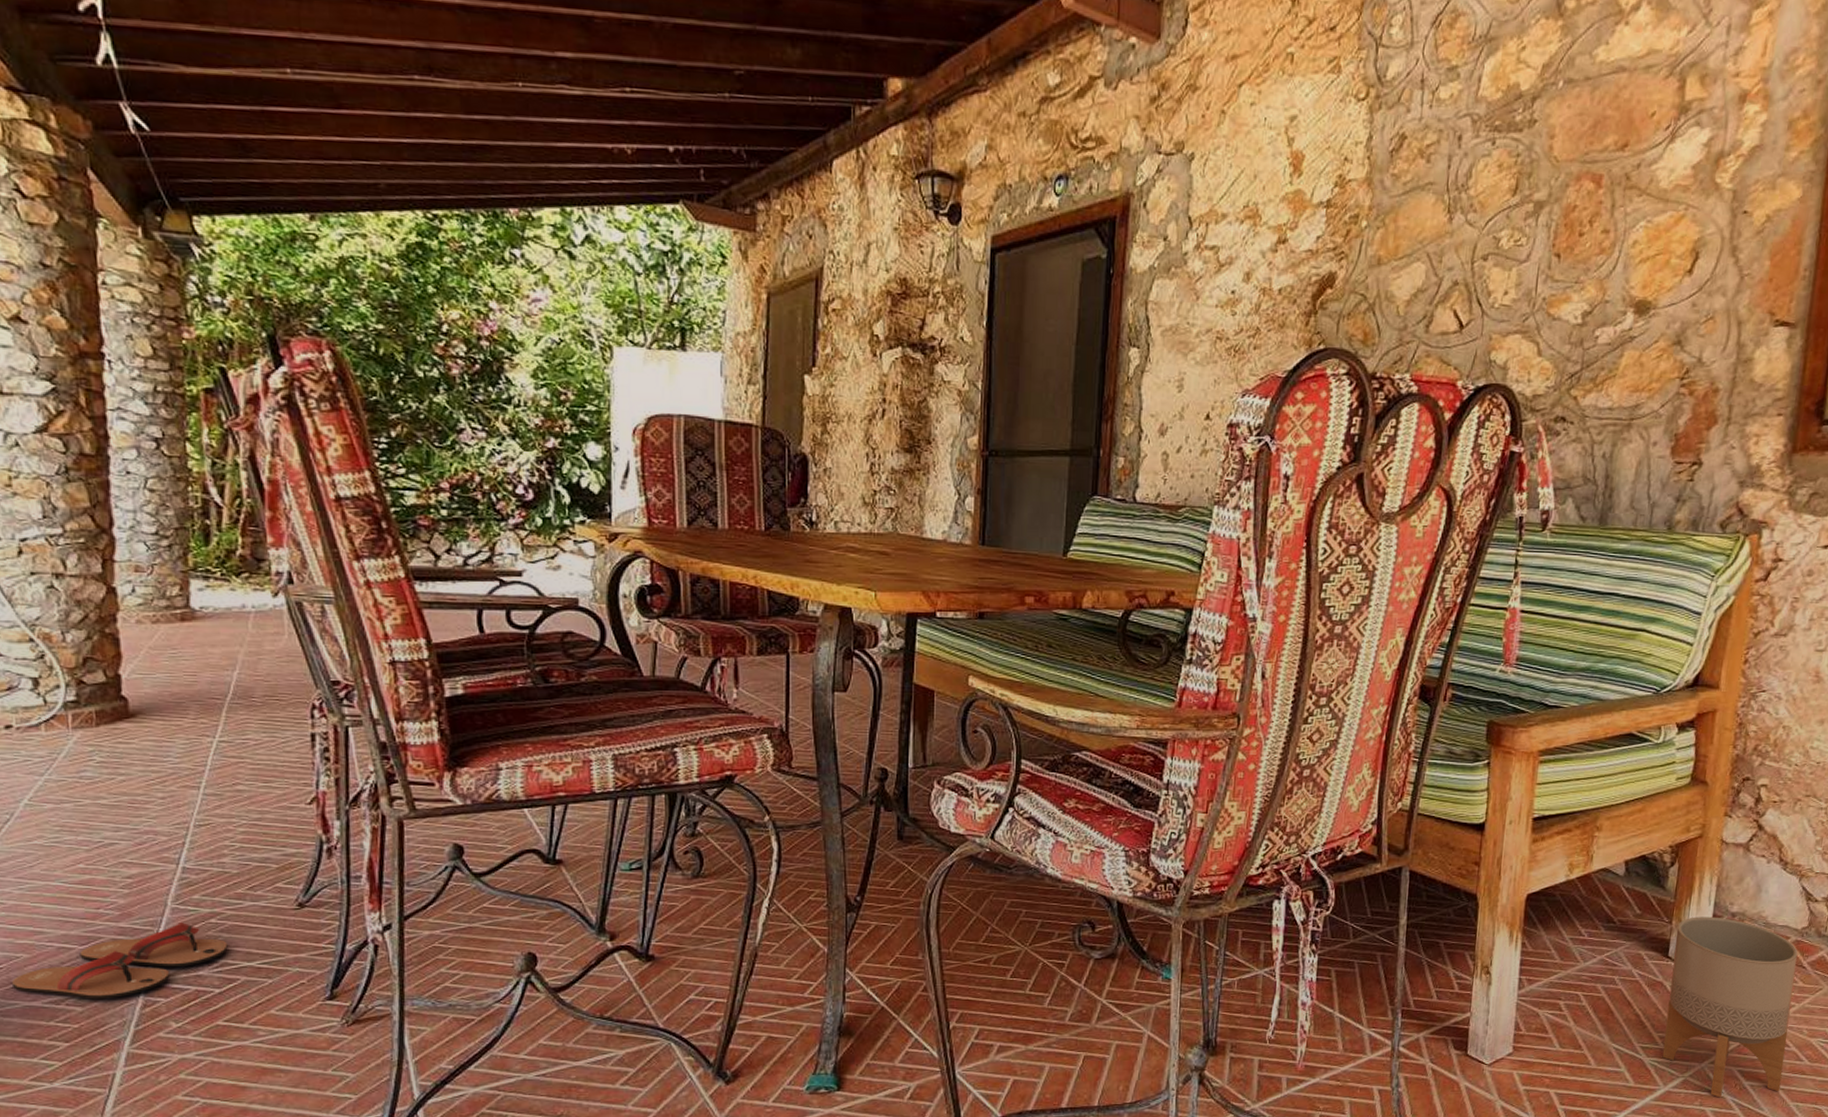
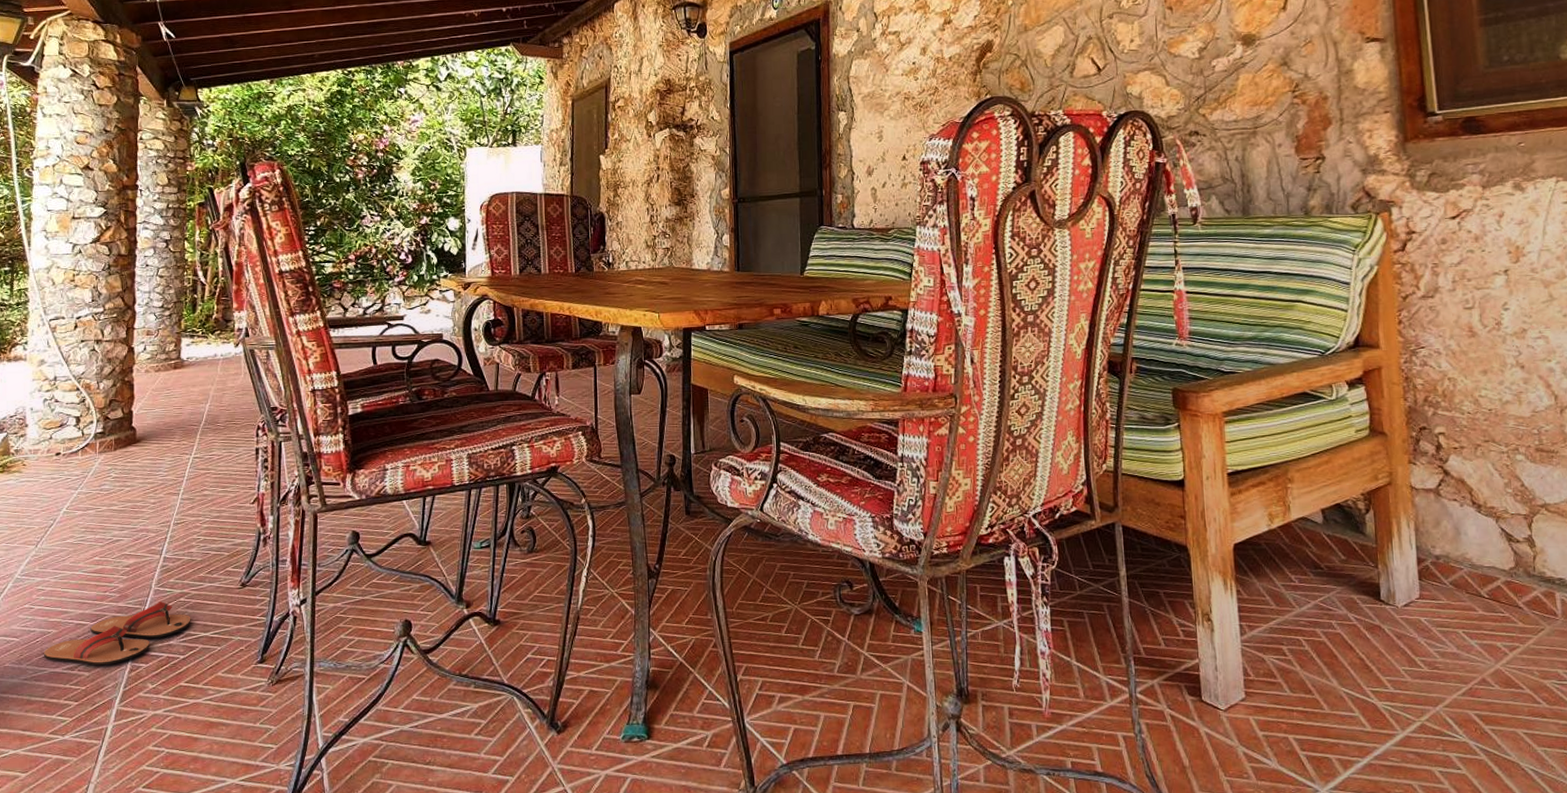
planter: present [1662,917,1798,1098] -> none [1384,560,1523,743]

